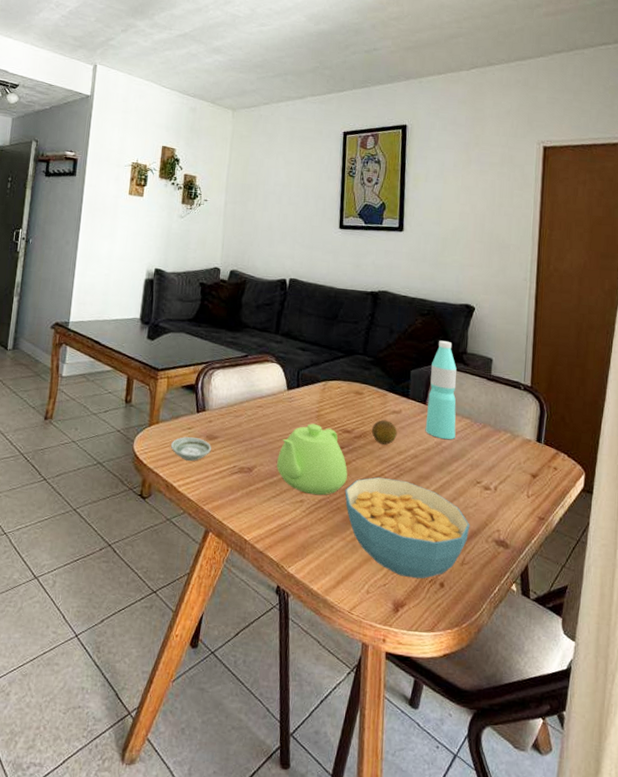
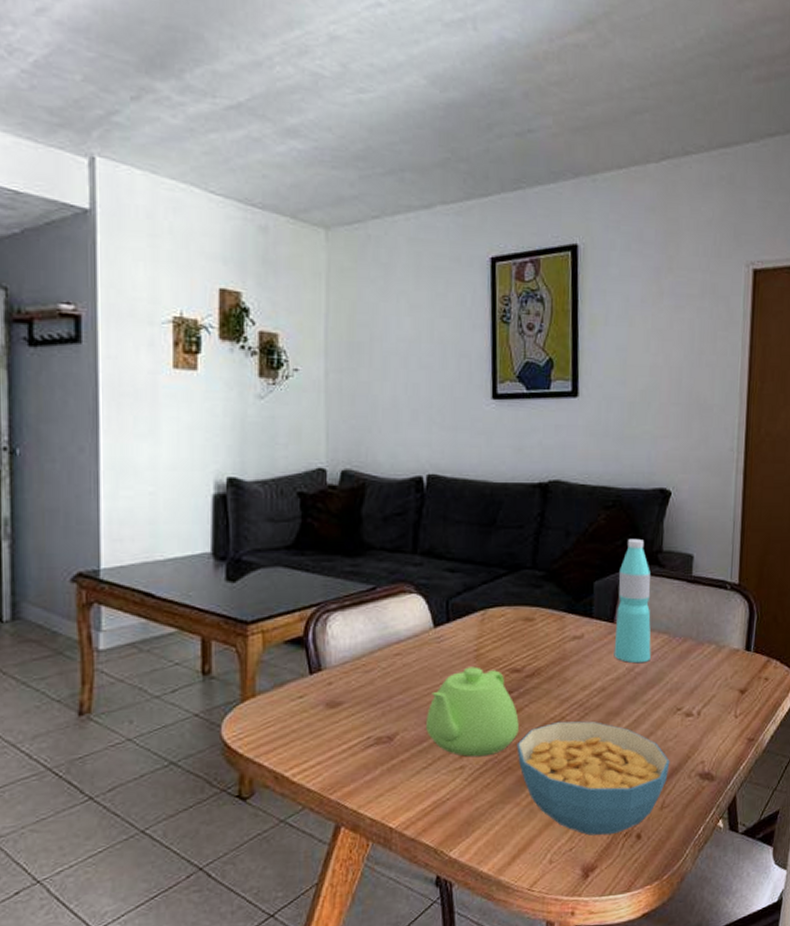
saucer: present [170,437,212,461] -> none [275,708,336,740]
fruit: present [371,420,397,445] -> none [547,649,580,680]

